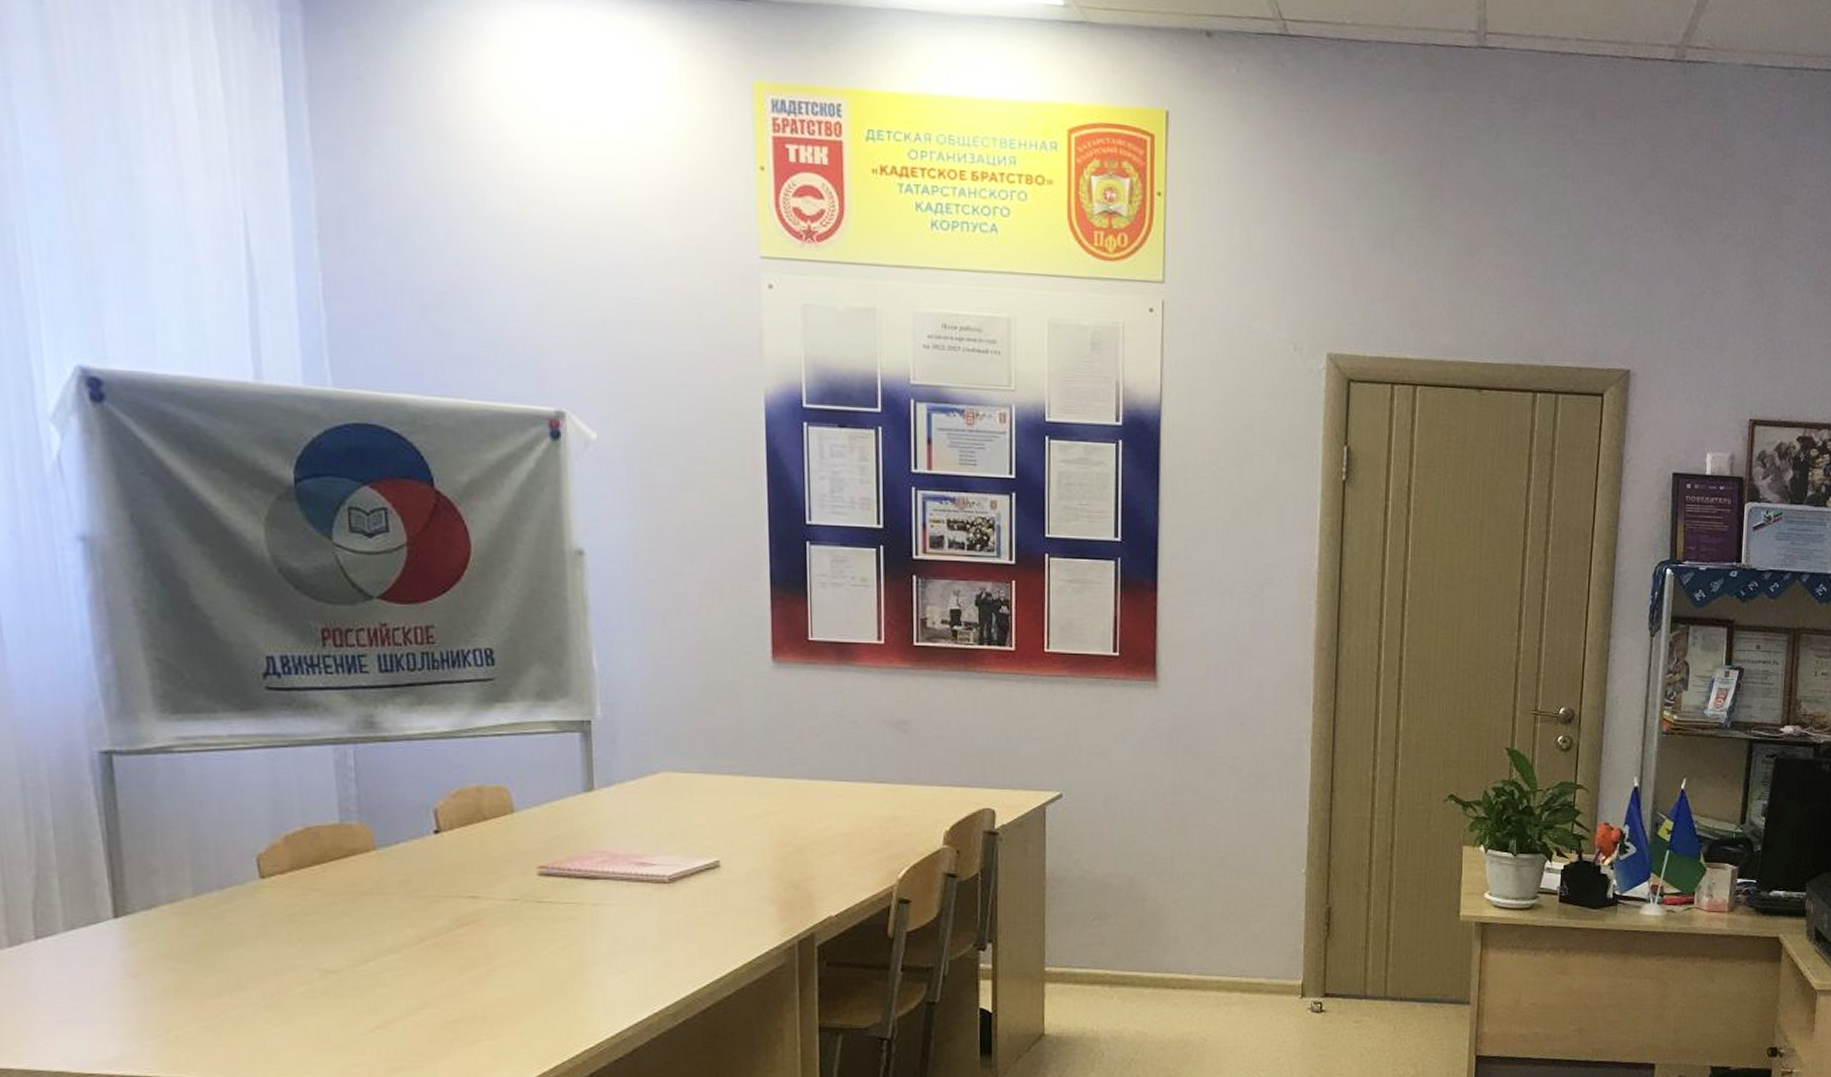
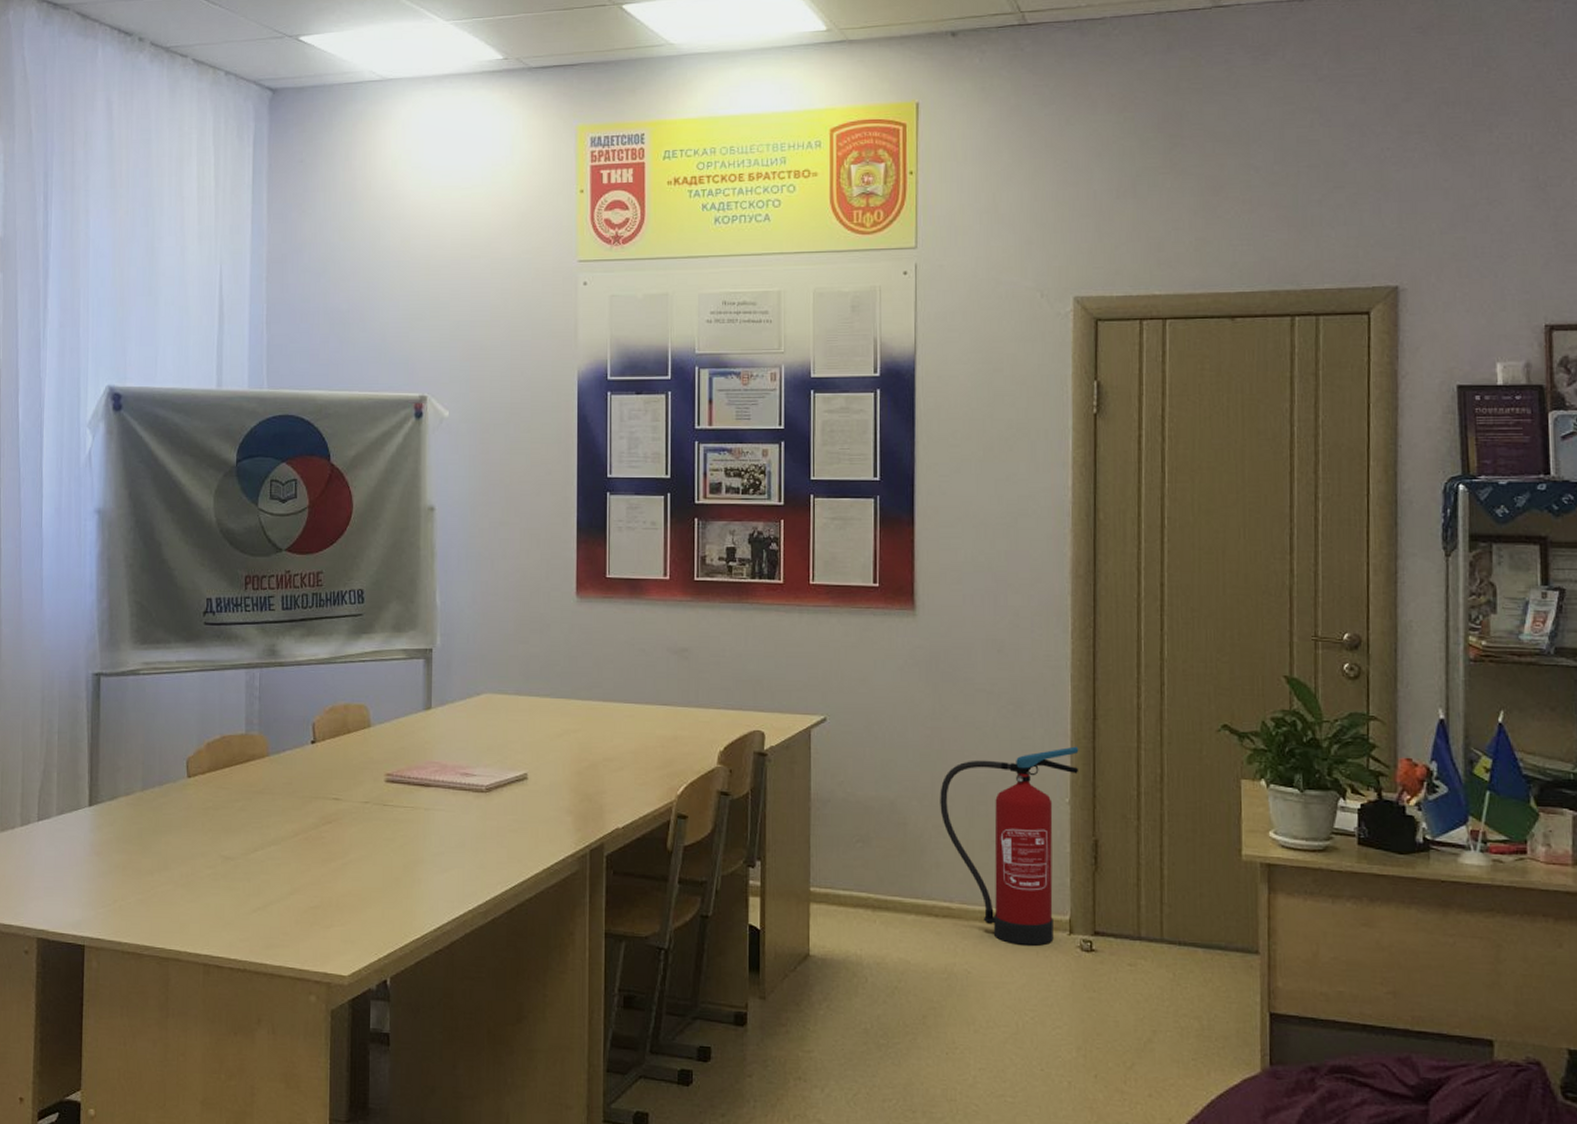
fire extinguisher: none [1179,818,1316,1011] -> present [940,746,1079,946]

